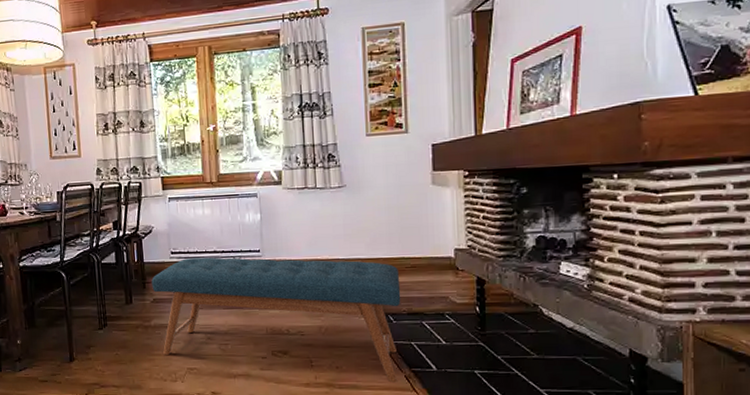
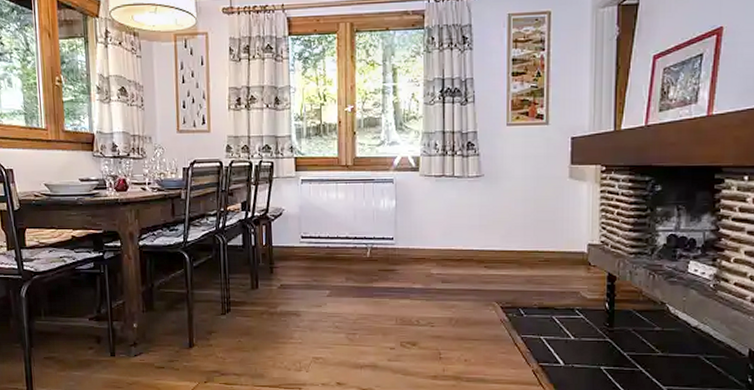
bench: present [151,257,401,383] -> none [279,243,533,377]

